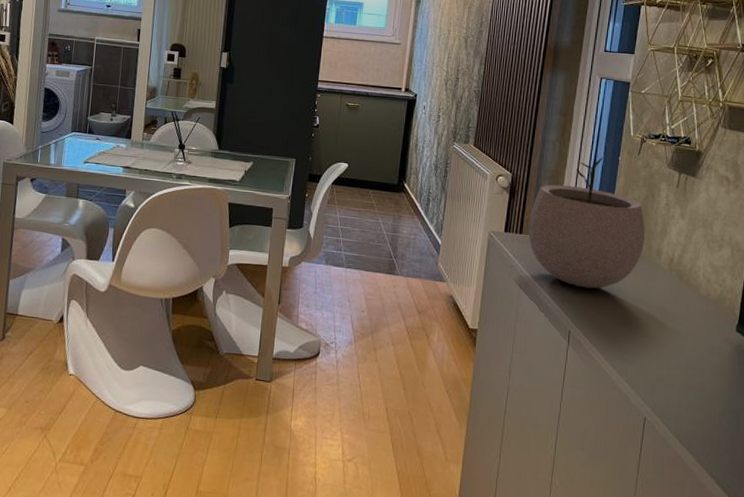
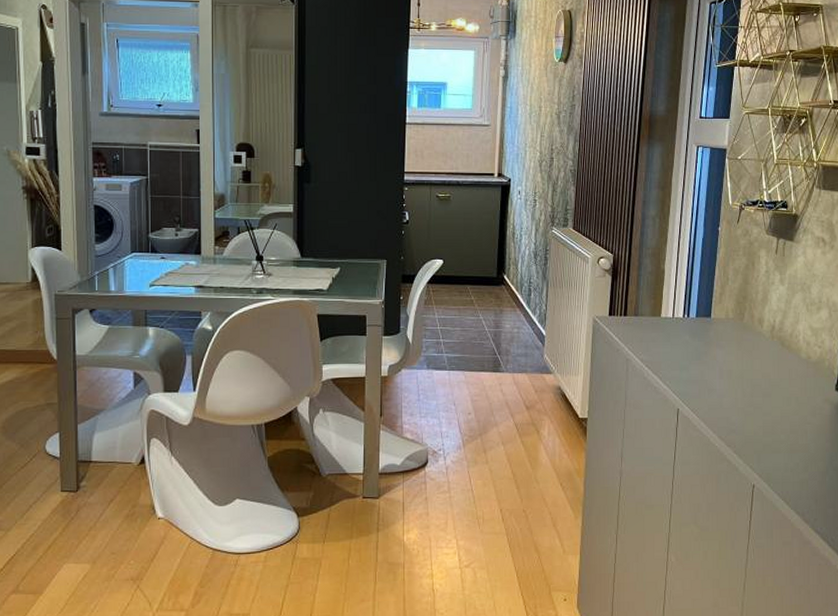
plant pot: present [528,157,645,289] -> none [633,229,747,364]

